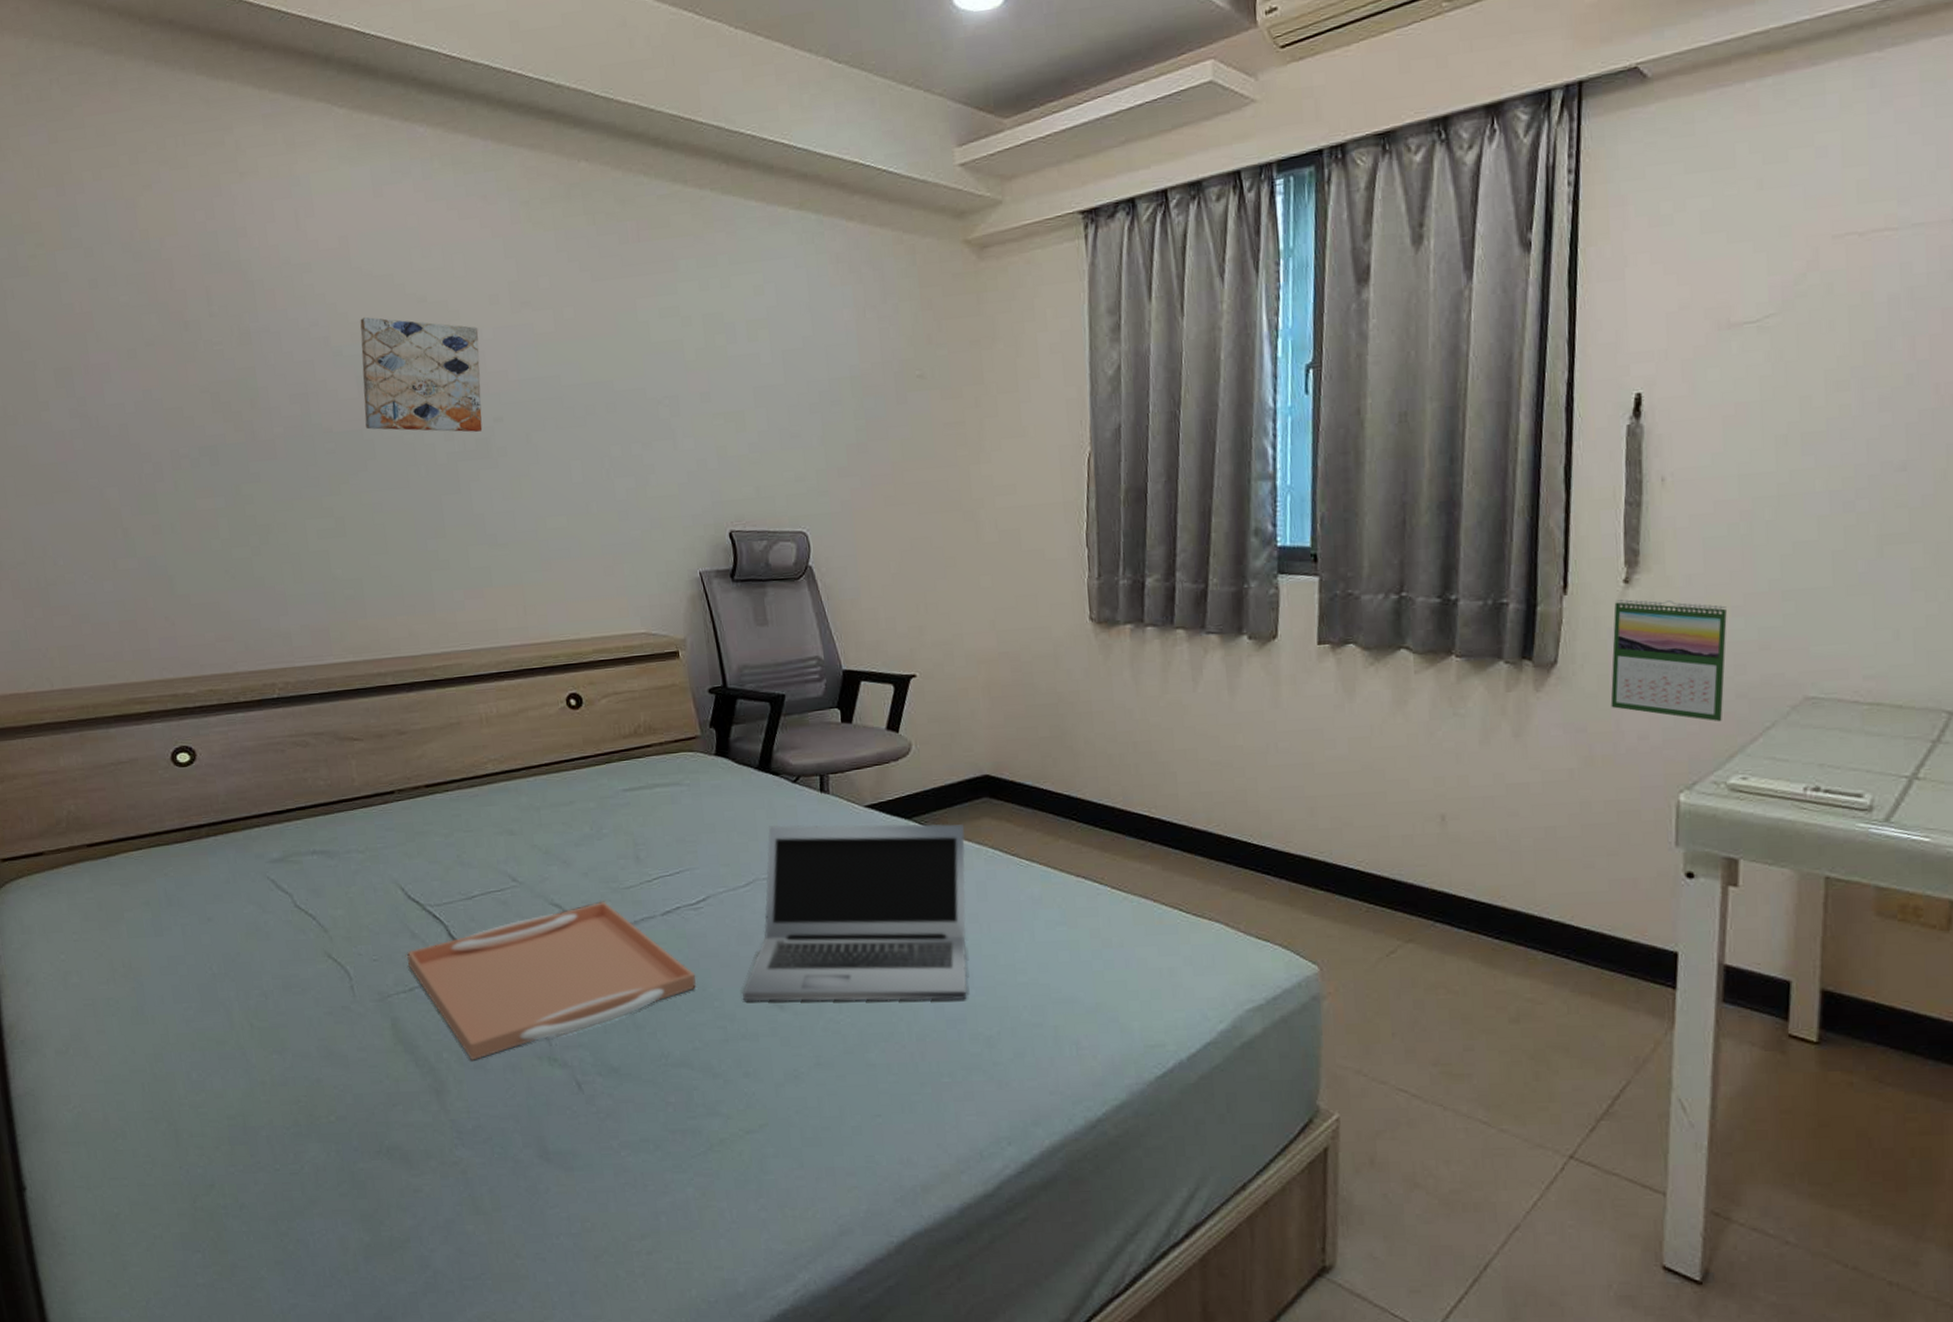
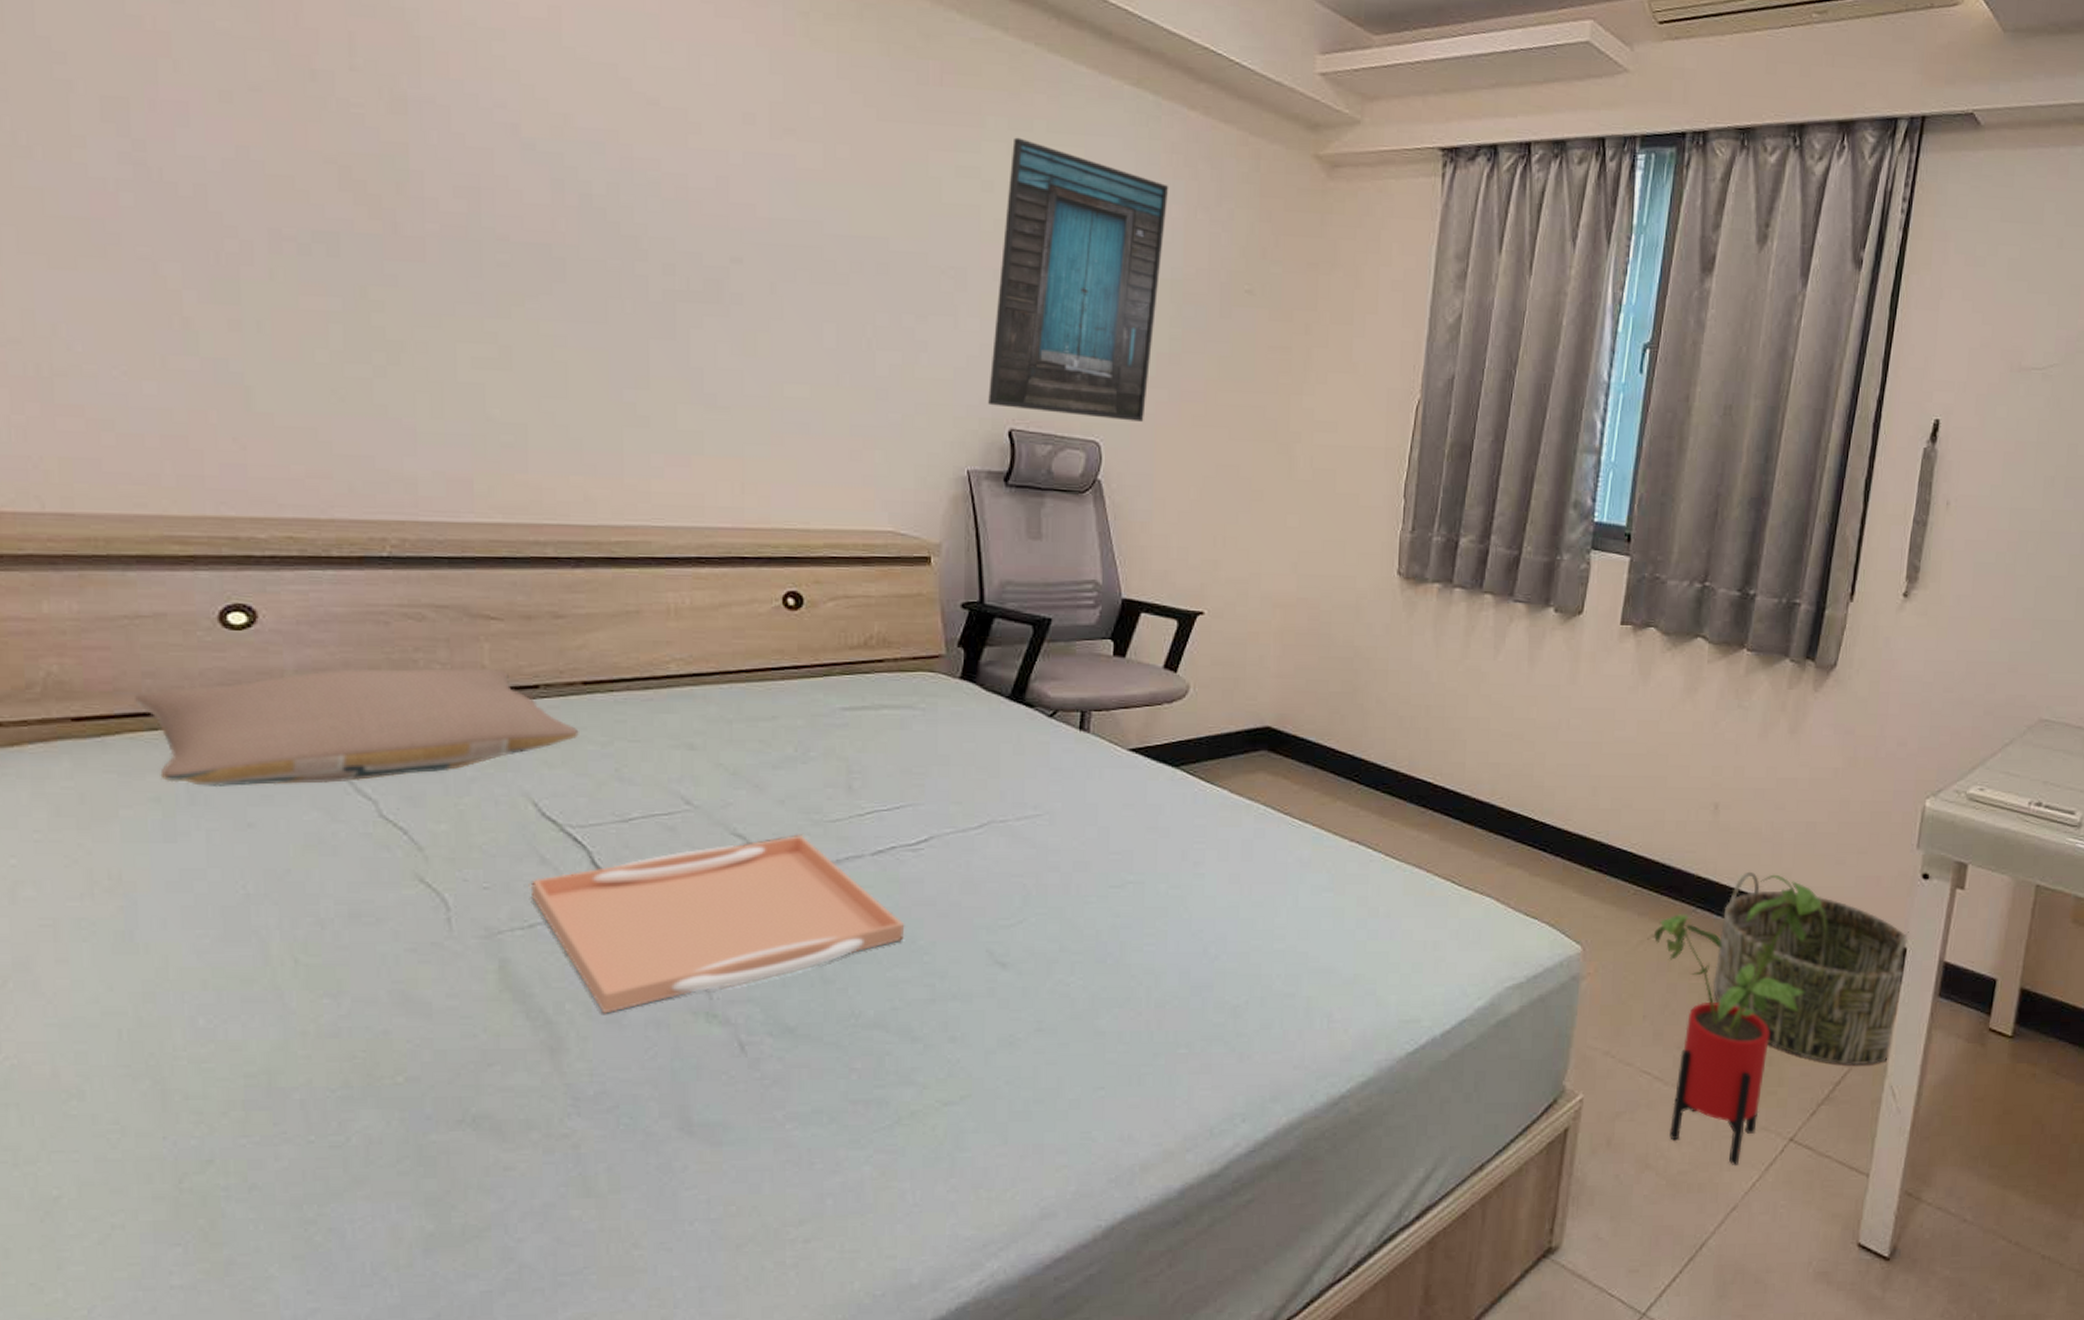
pillow: none [124,780,428,891] -> present [133,667,579,788]
wall art: present [360,317,483,433] -> none [557,110,724,270]
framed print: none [702,274,842,513] -> present [988,137,1169,422]
laptop: present [741,823,968,1002] -> none [958,761,1237,966]
house plant: none [1392,882,1583,1185] -> present [1653,874,1827,1166]
basket: none [1462,881,1678,1078] -> present [1712,871,1909,1066]
calendar: present [1610,598,1727,722] -> none [1878,611,1986,736]

